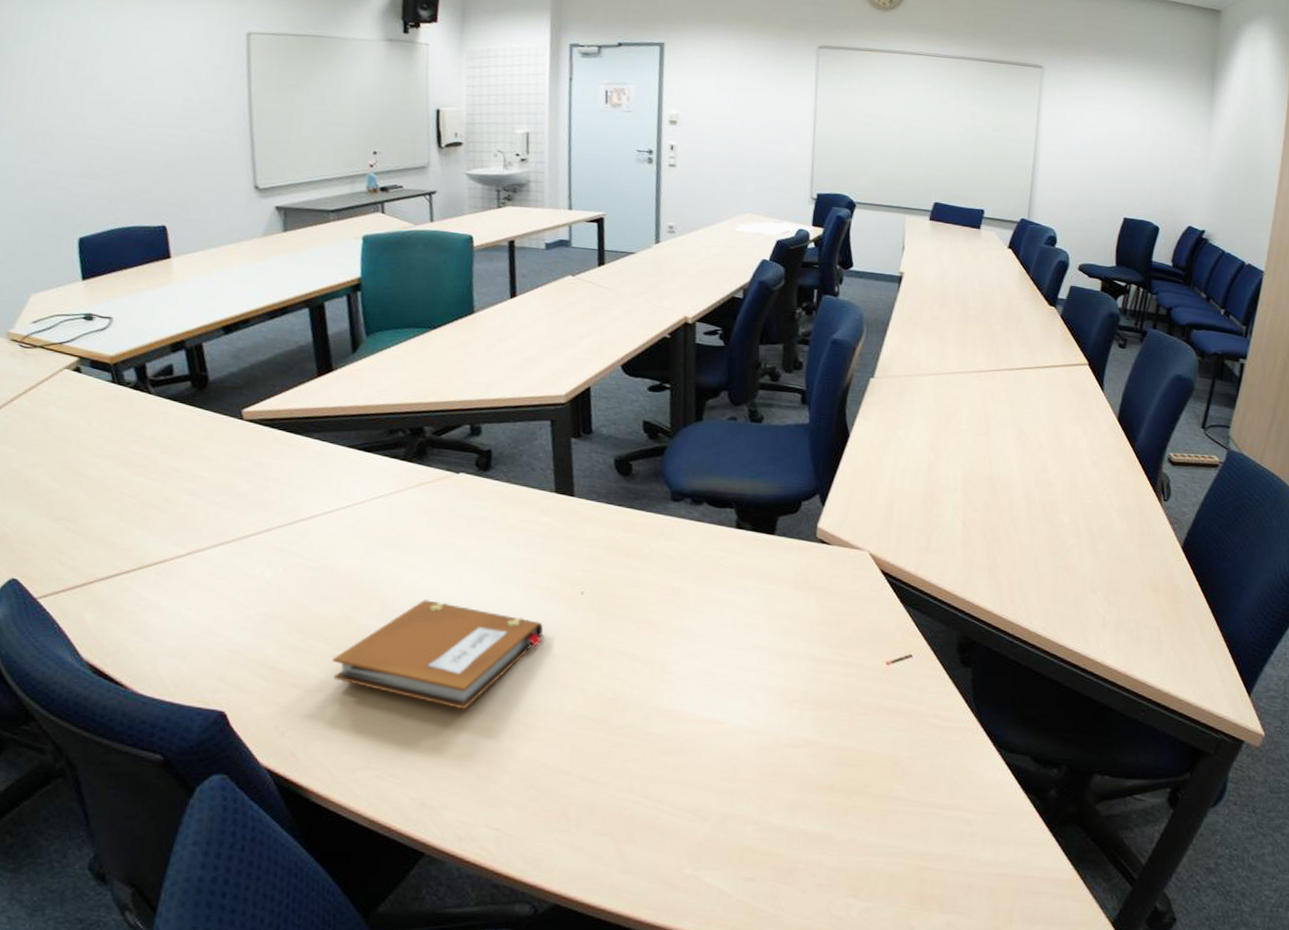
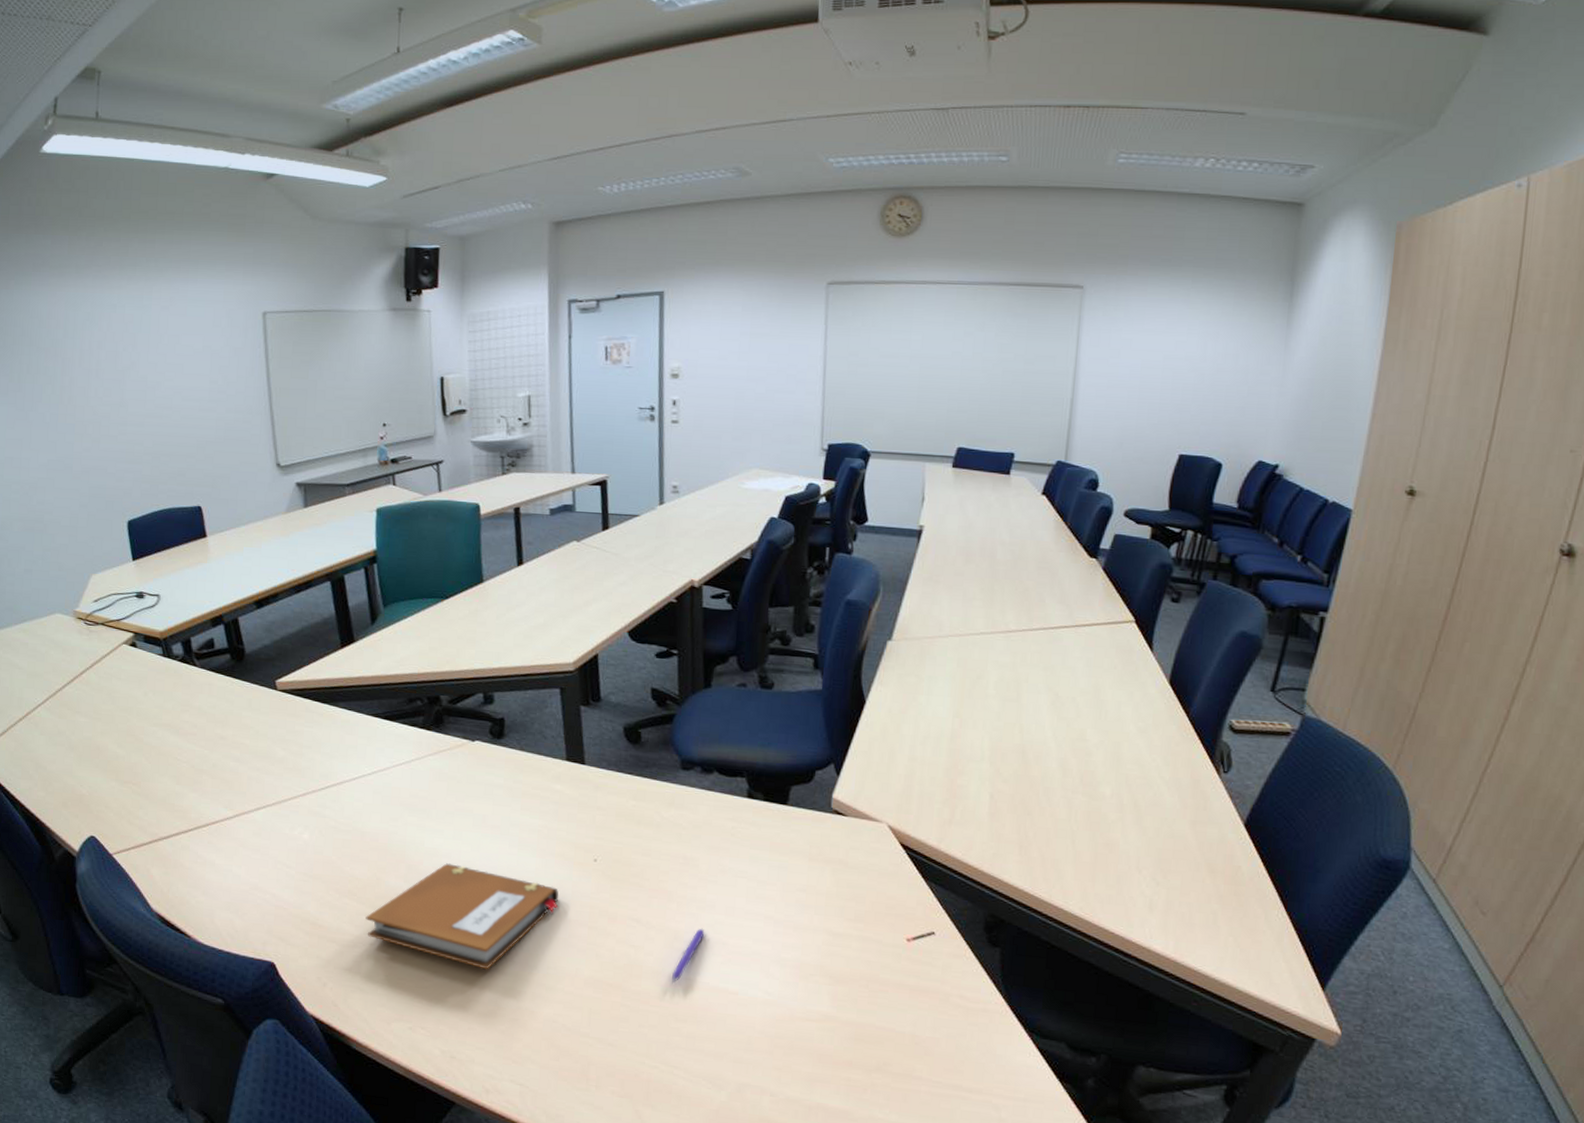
pen: none [657,658,692,716] -> present [672,928,705,983]

